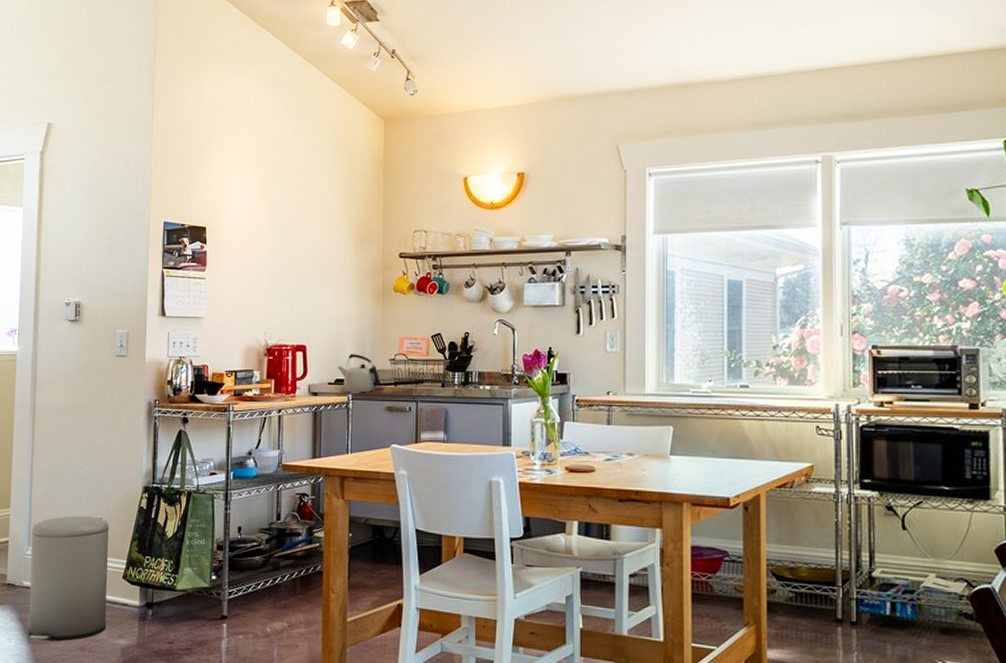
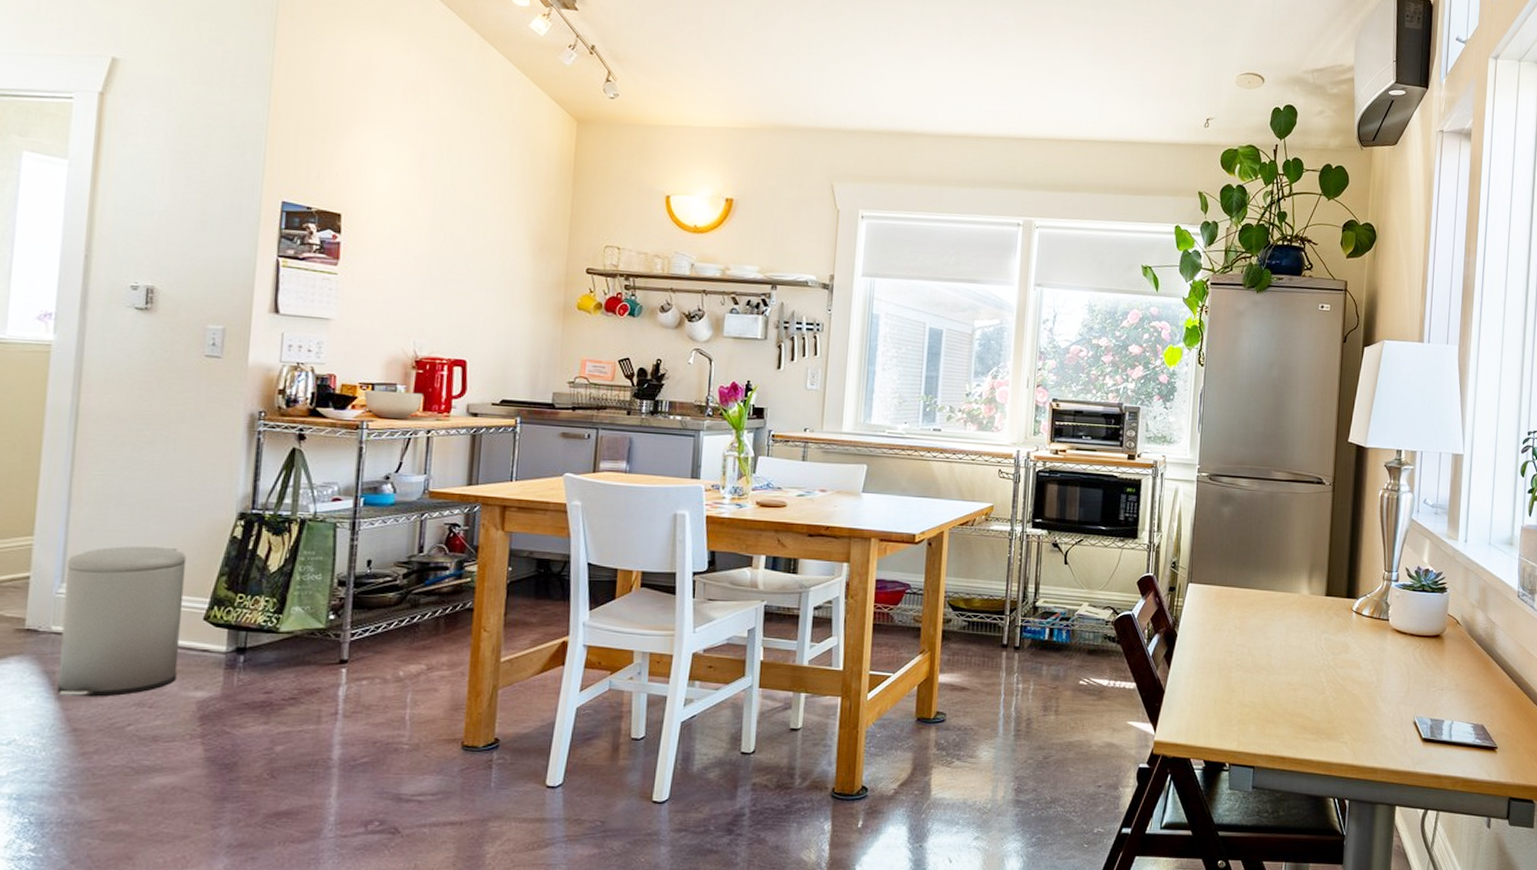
bowl: none [229,376,274,402] -> present [363,390,423,420]
kettle: present [337,354,379,394] -> none [504,373,555,418]

